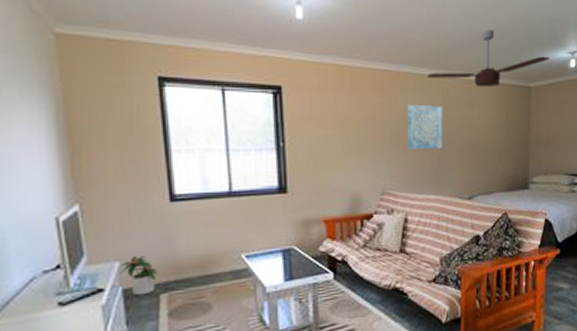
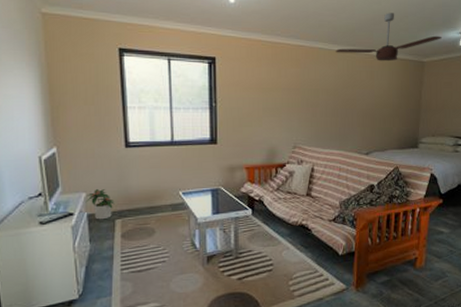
wall art: present [407,104,443,149] -> none [316,74,347,112]

